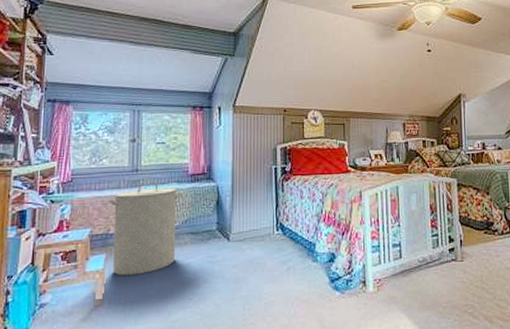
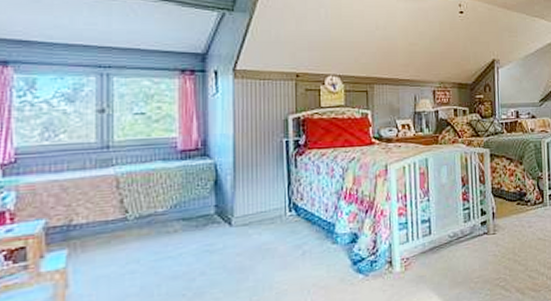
laundry hamper: present [106,179,182,276] -> none [66,158,170,275]

